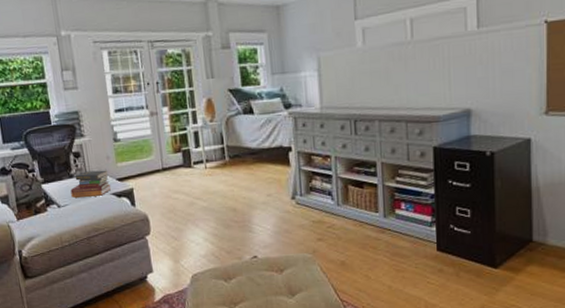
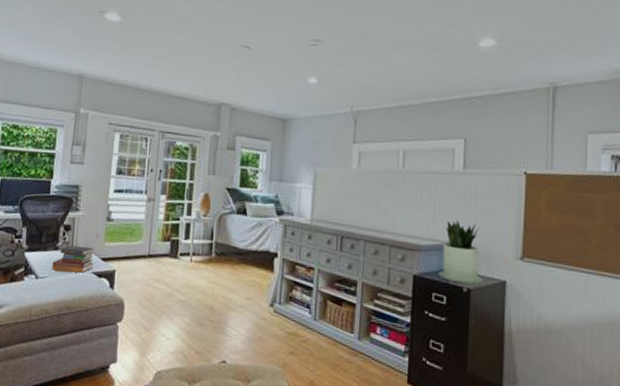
planter: none [458,84,506,149] -> present [438,221,483,285]

